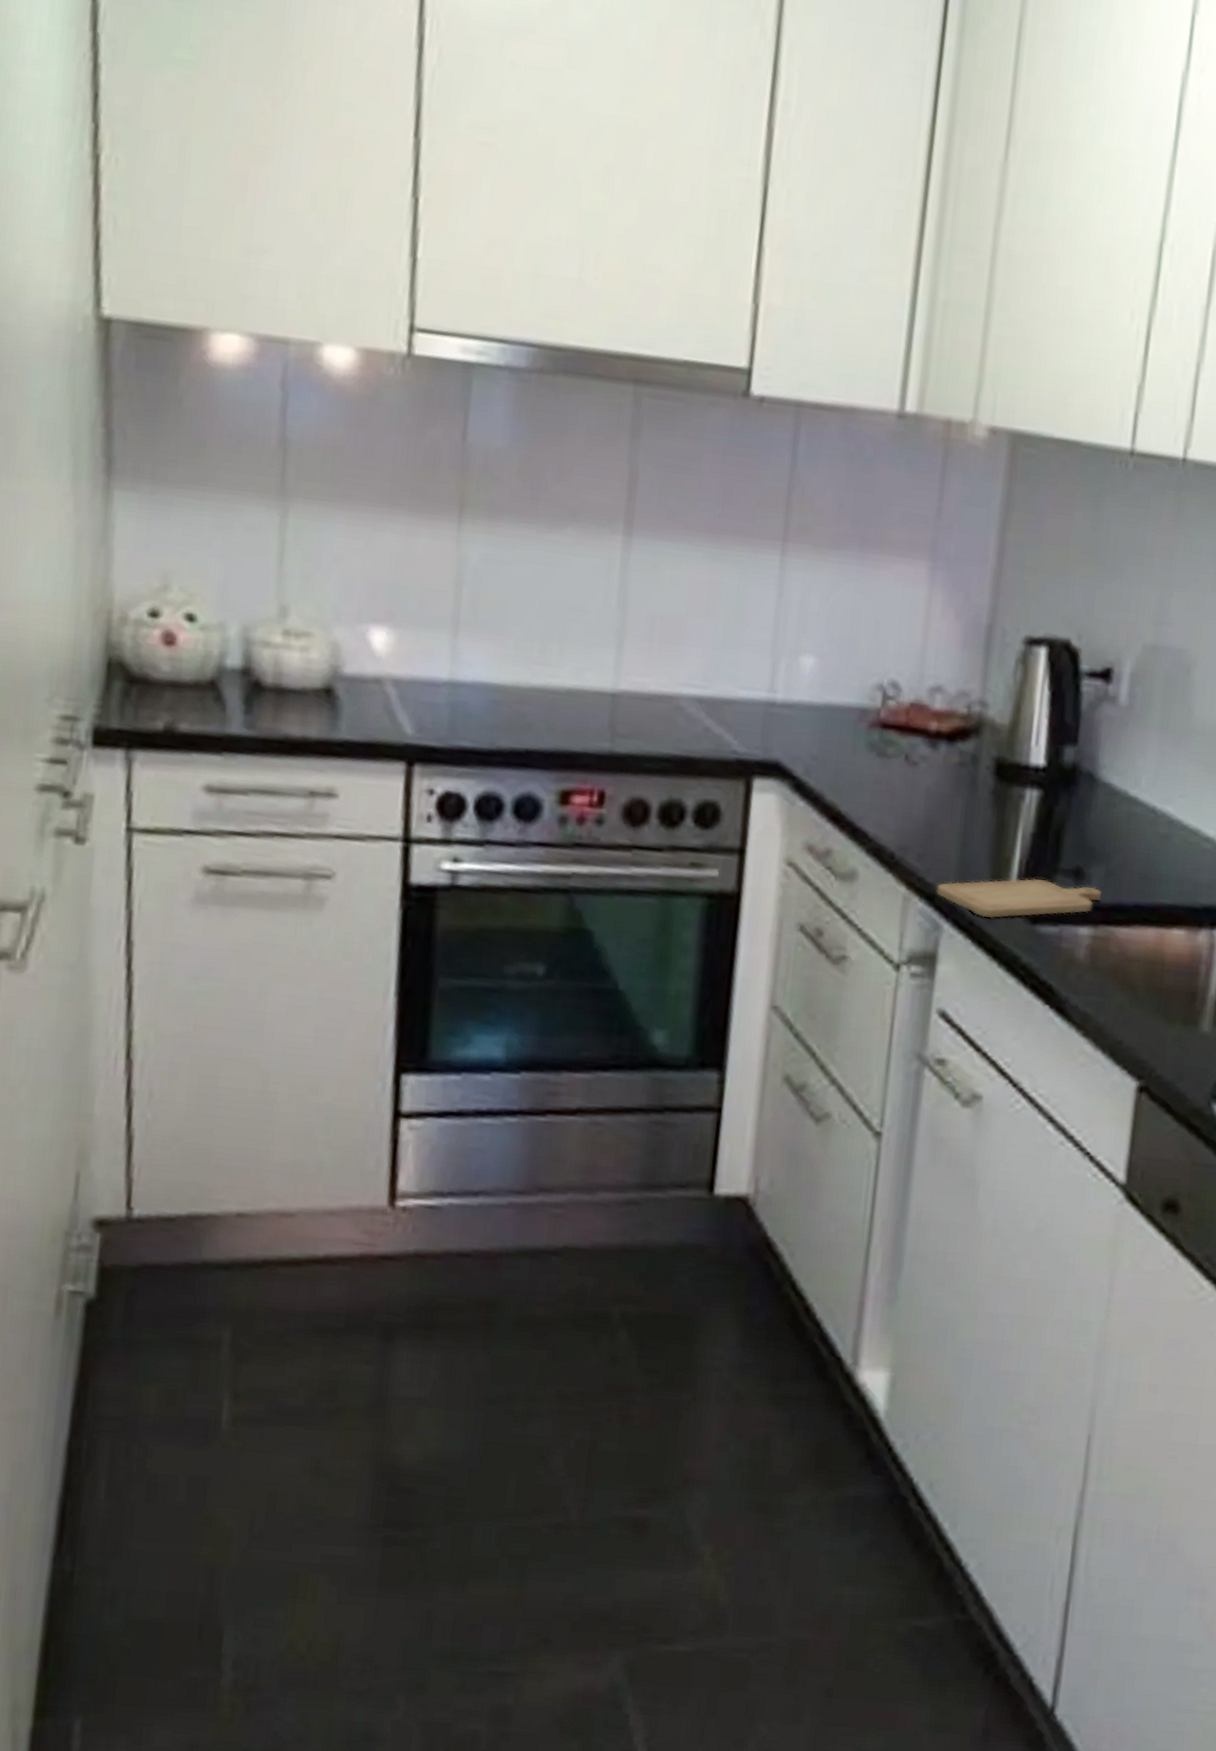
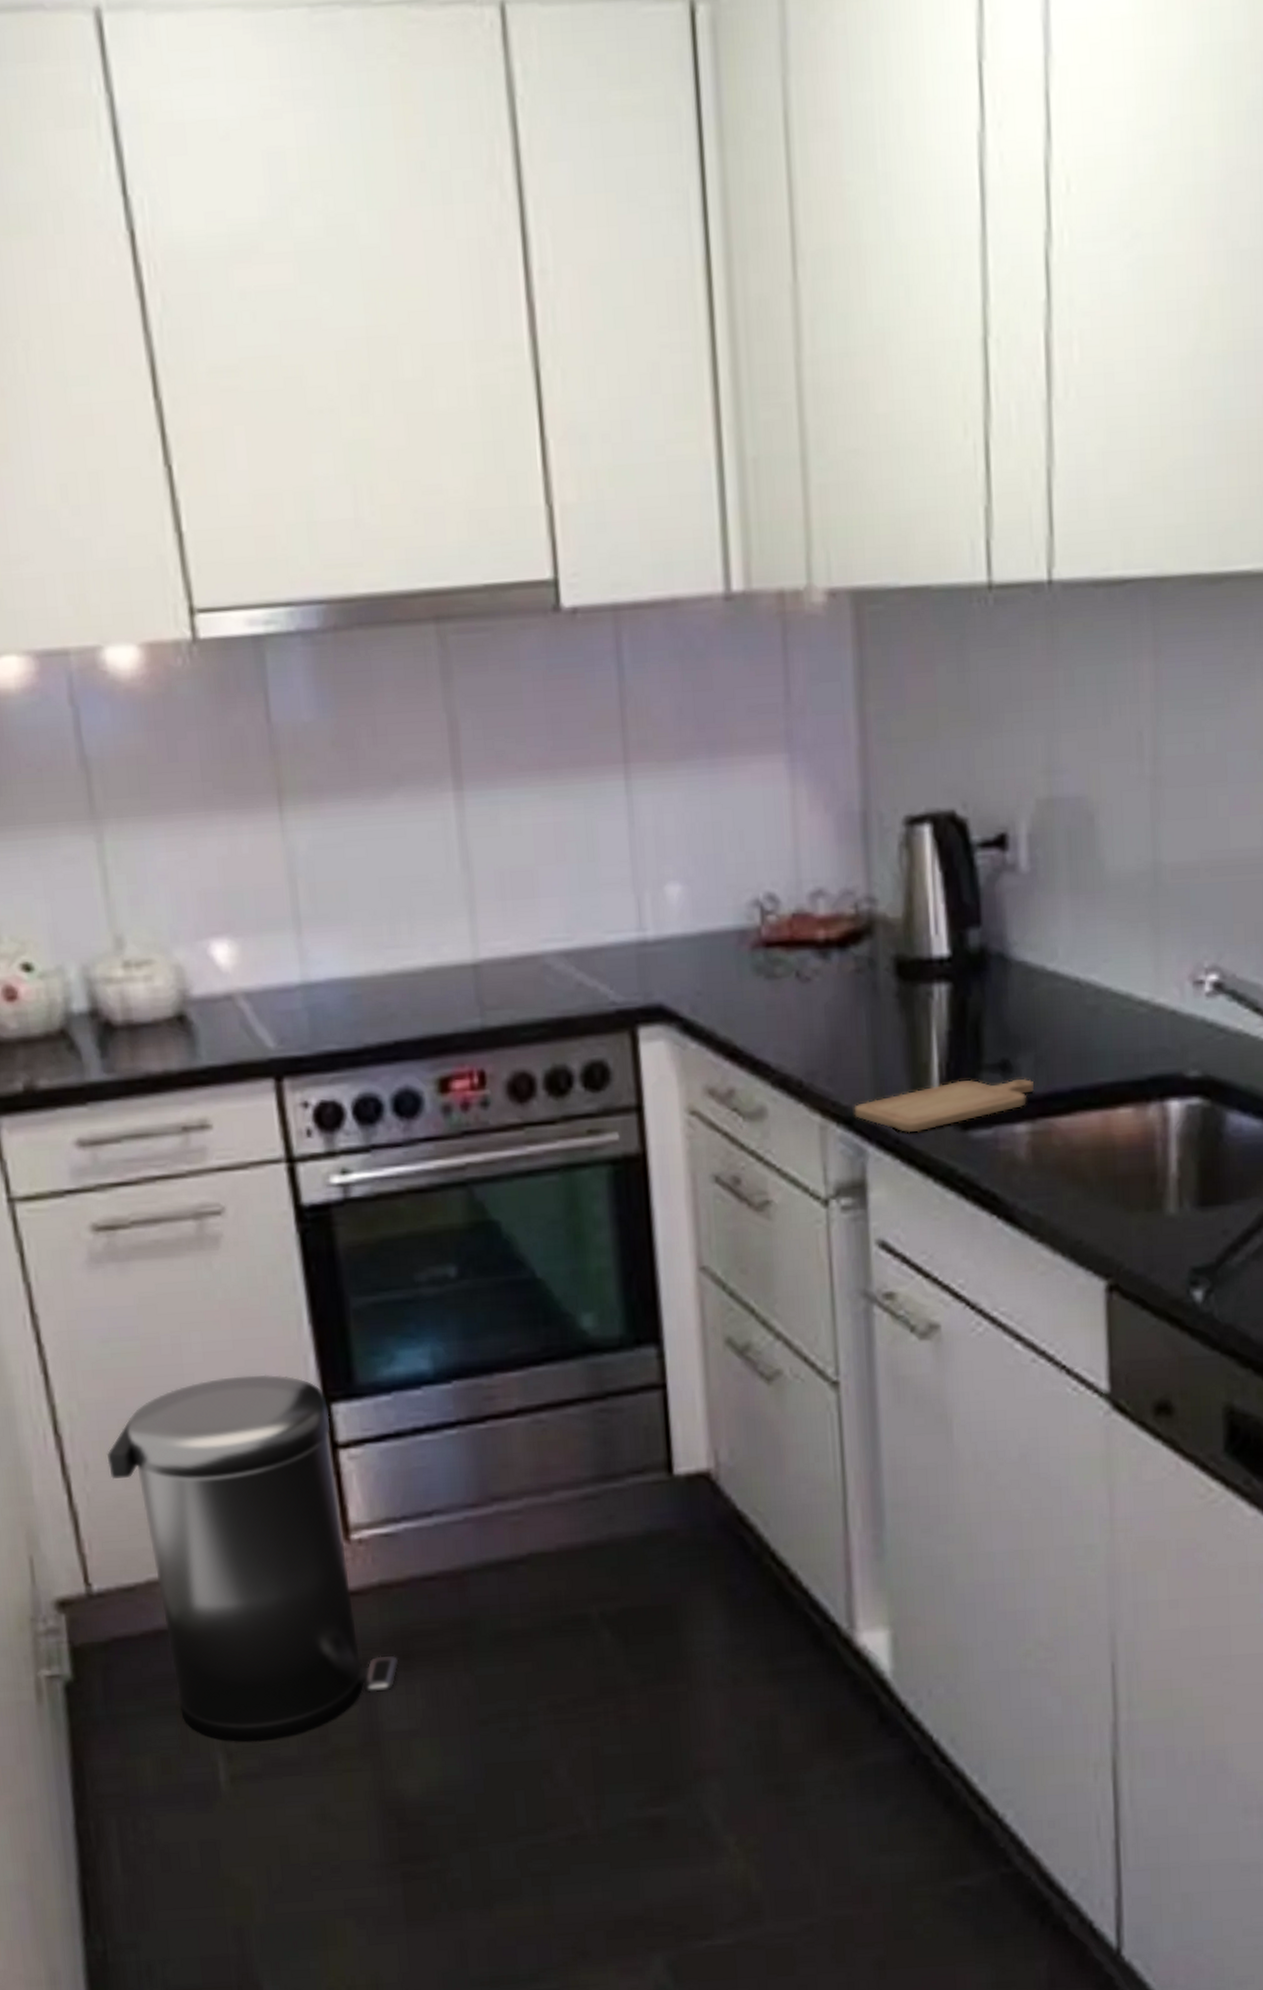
pedal bin: none [172,1031,420,1388] -> present [106,1374,399,1742]

